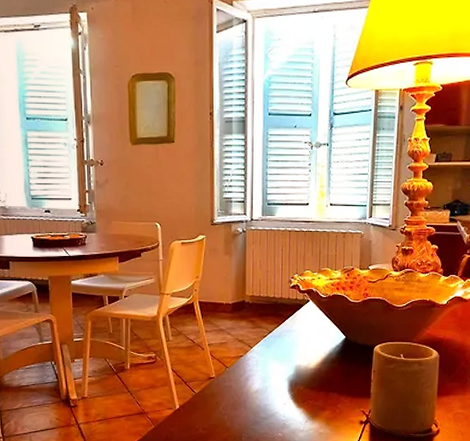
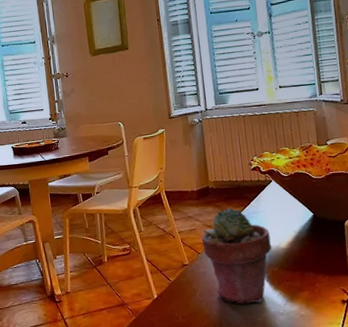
potted succulent: none [232,324,301,420] -> present [202,208,272,304]

